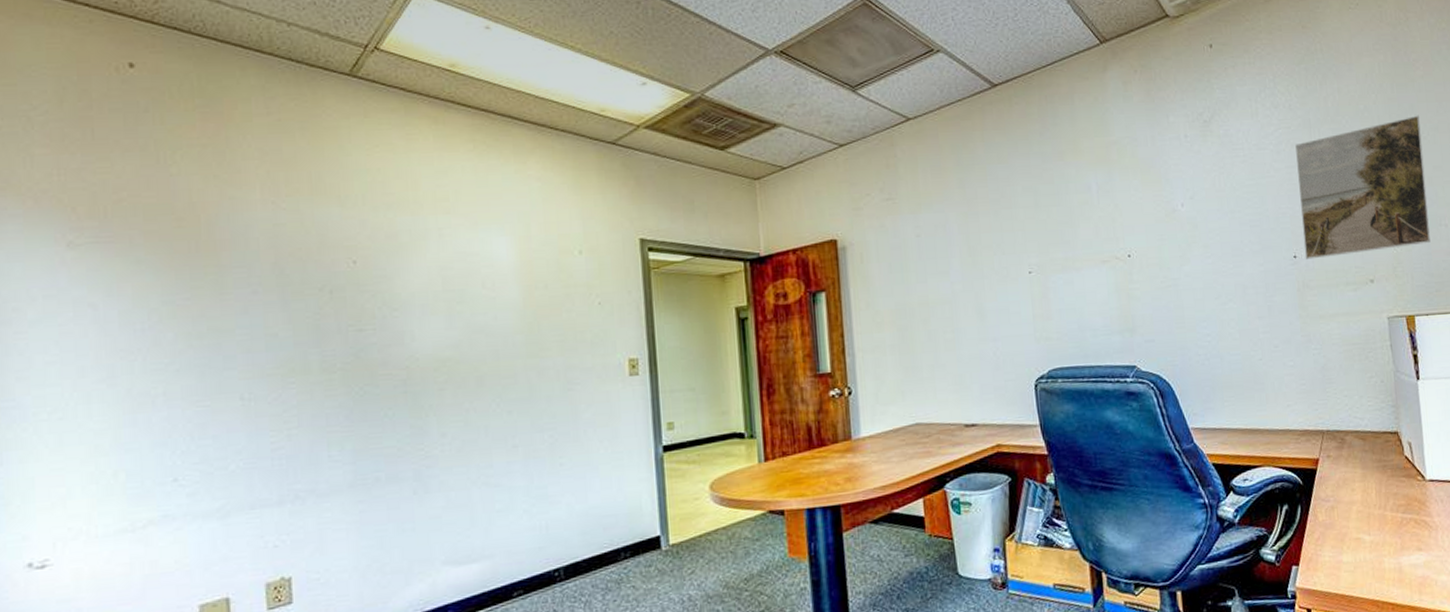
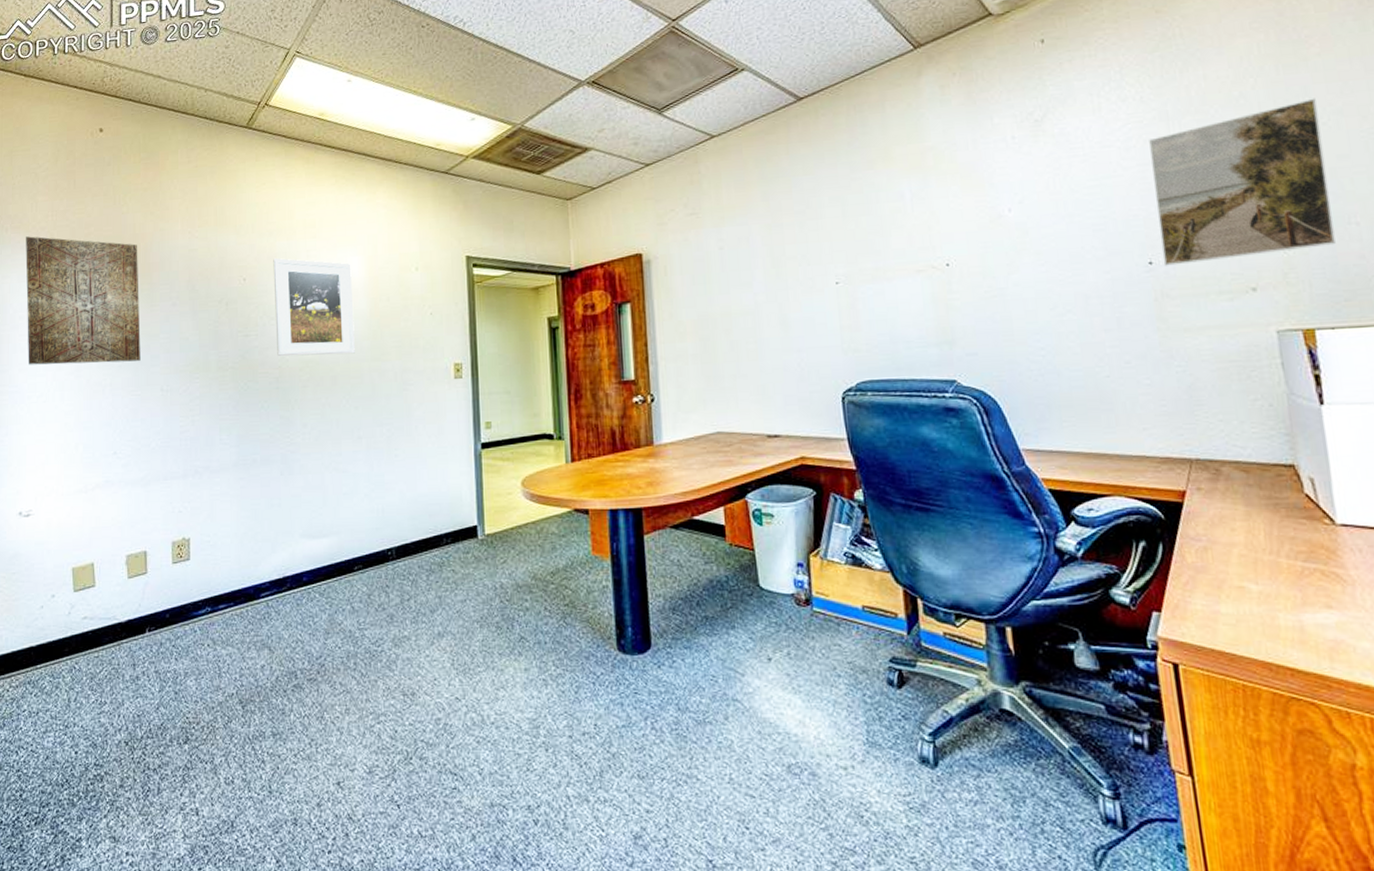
wall art: none [17,201,208,372] -> present [25,236,141,365]
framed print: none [393,236,506,354] -> present [273,257,355,356]

